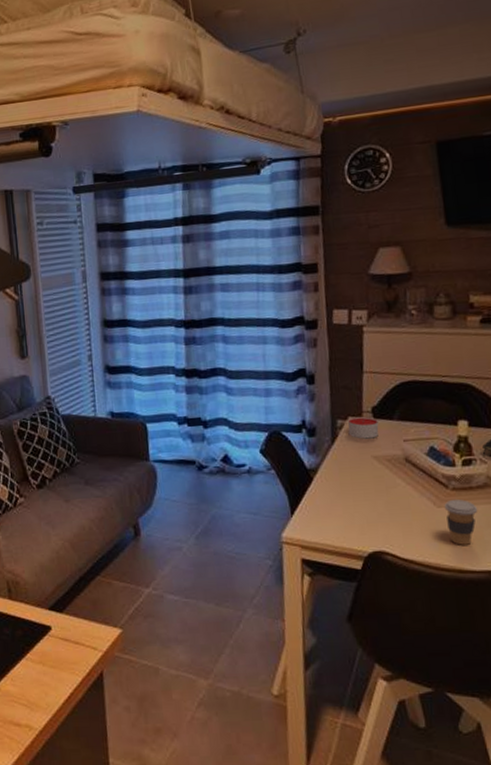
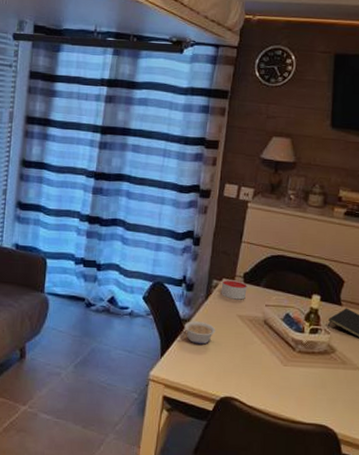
legume: none [312,469,350,496] -> present [184,321,216,345]
coffee cup: present [444,499,478,545] -> none [289,361,316,400]

